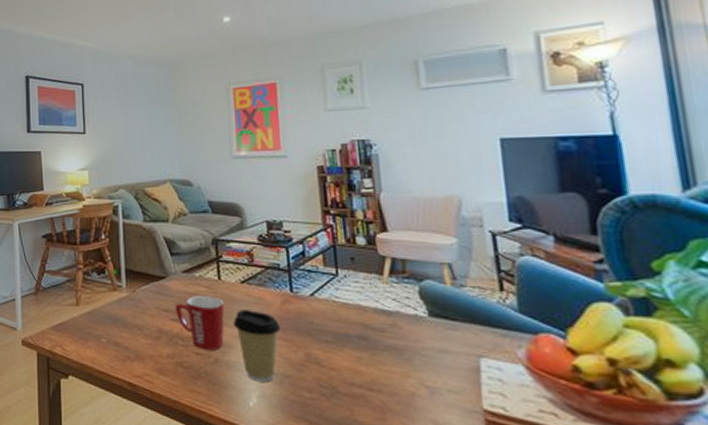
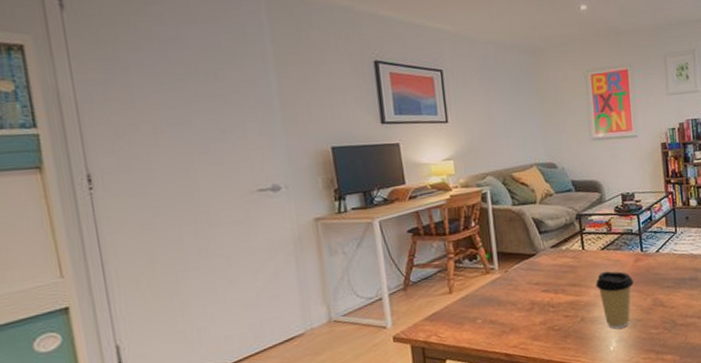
mug: present [174,295,225,350] -> none [545,265,589,312]

